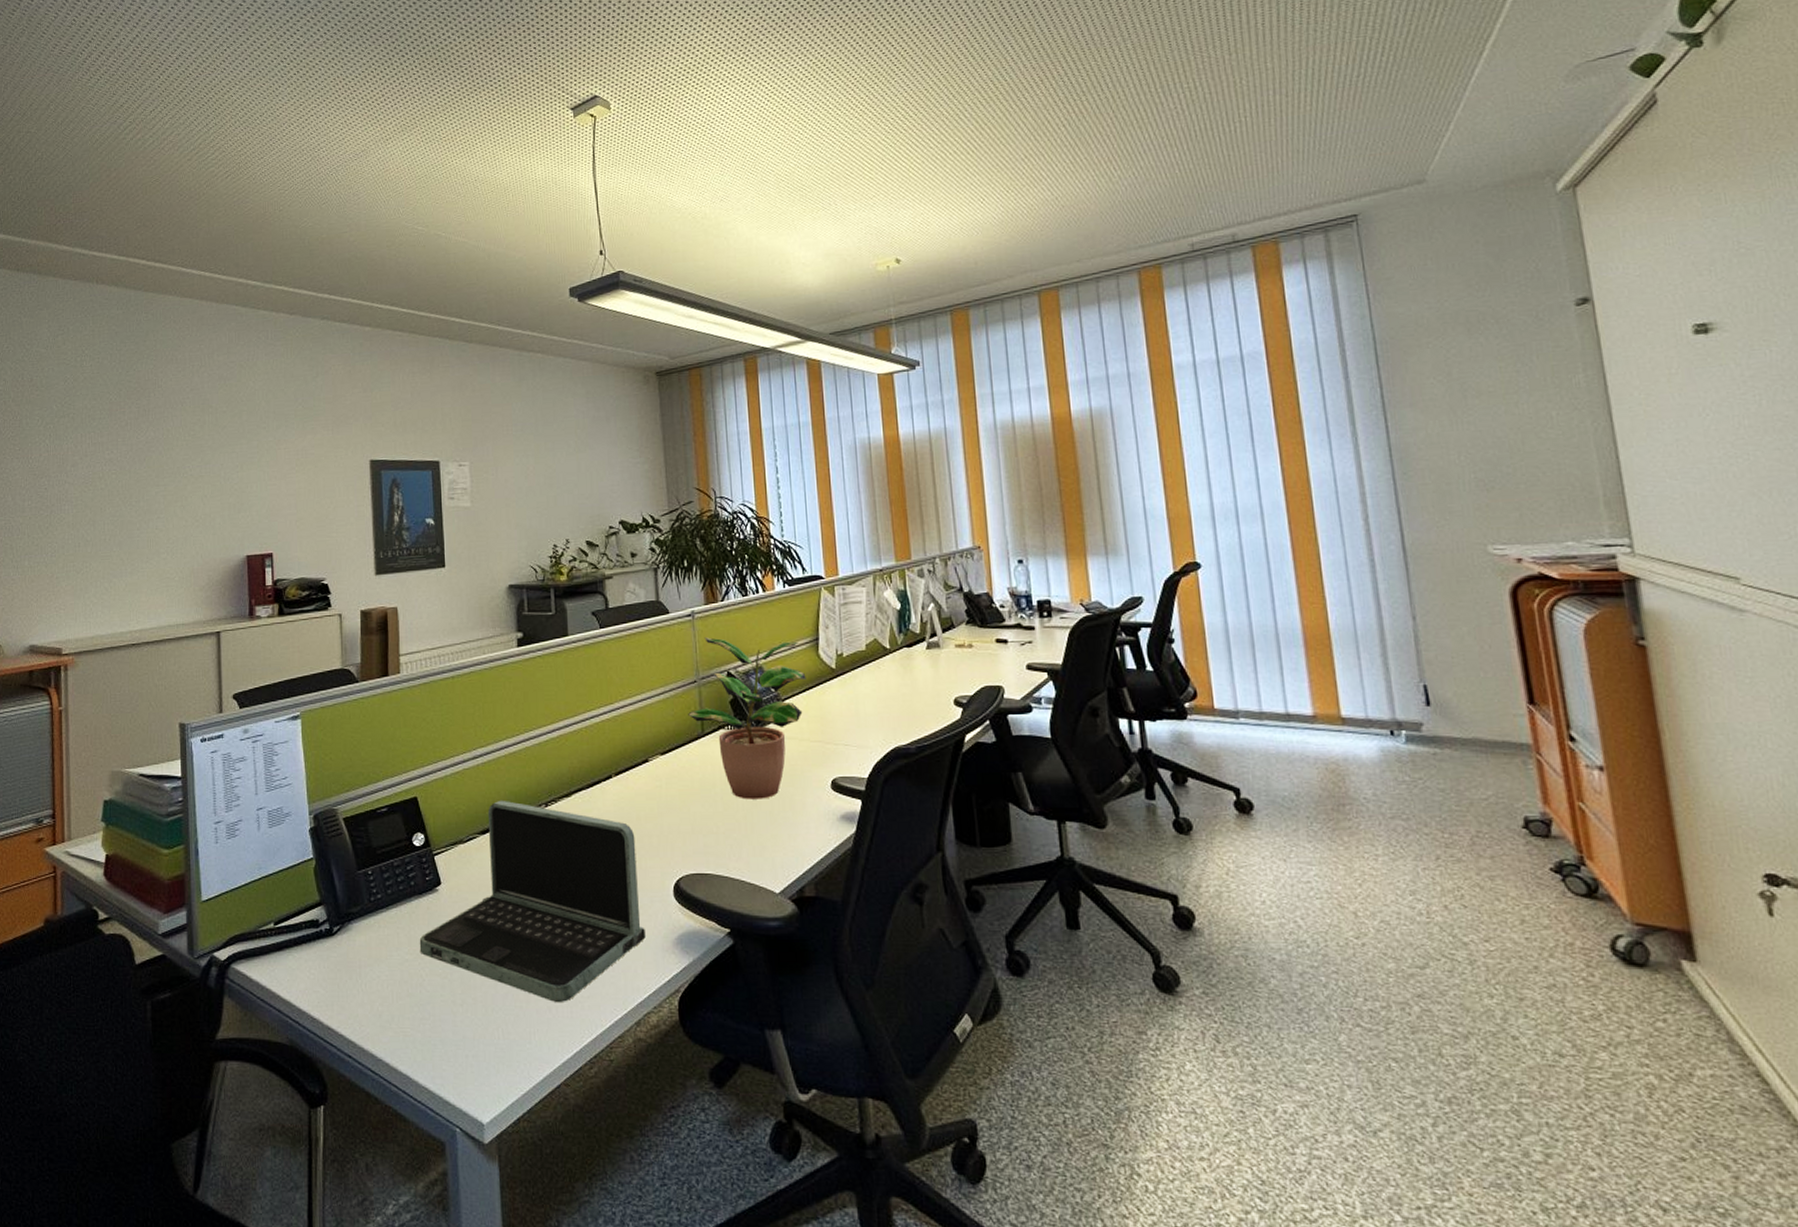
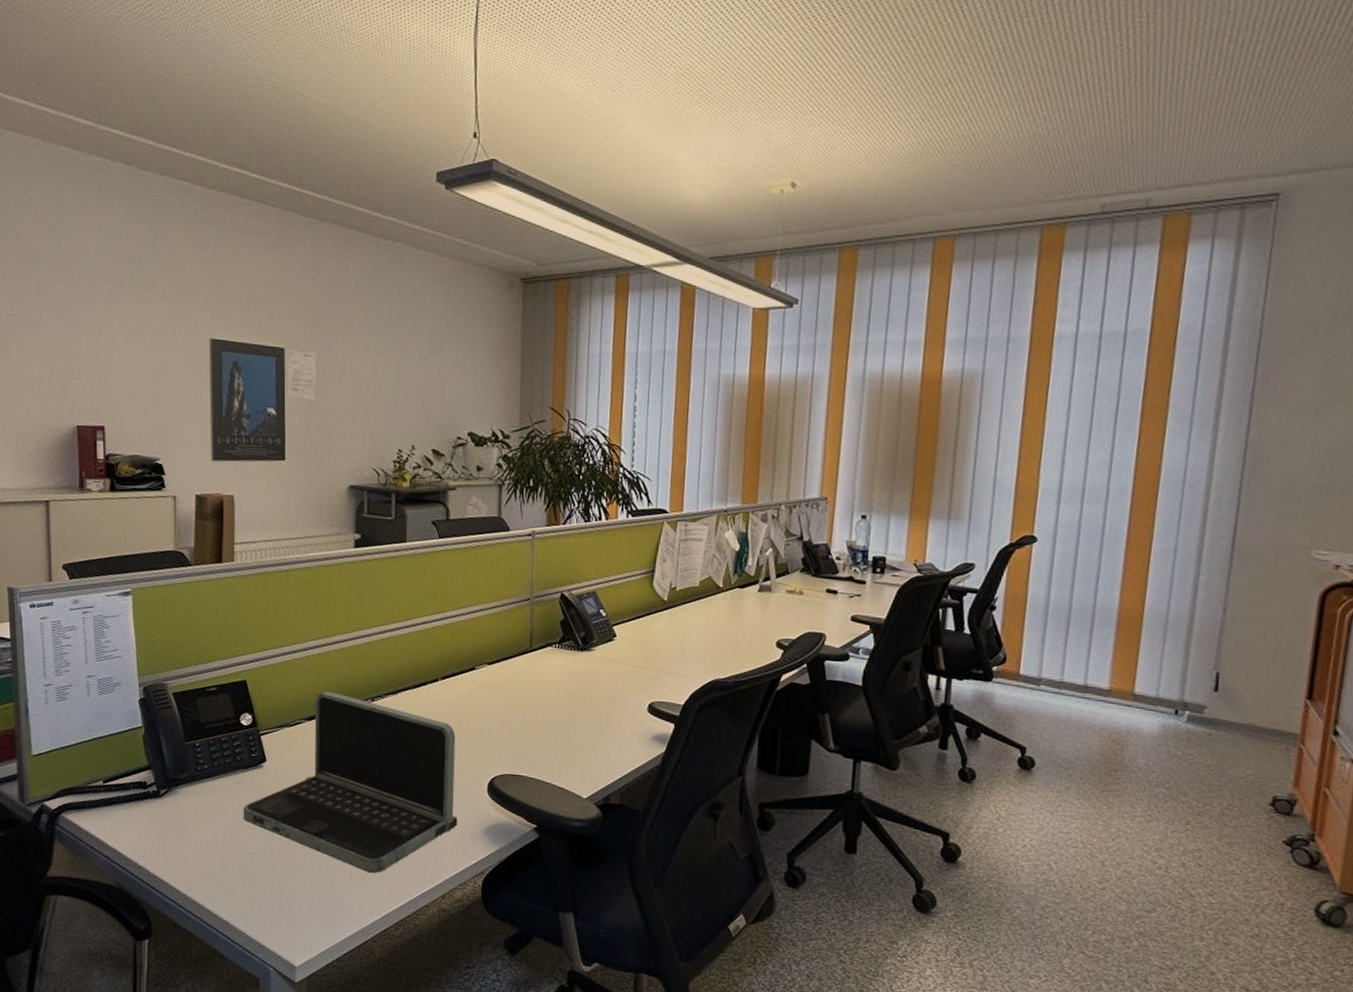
potted plant: present [688,637,806,799] -> none [518,558,638,715]

